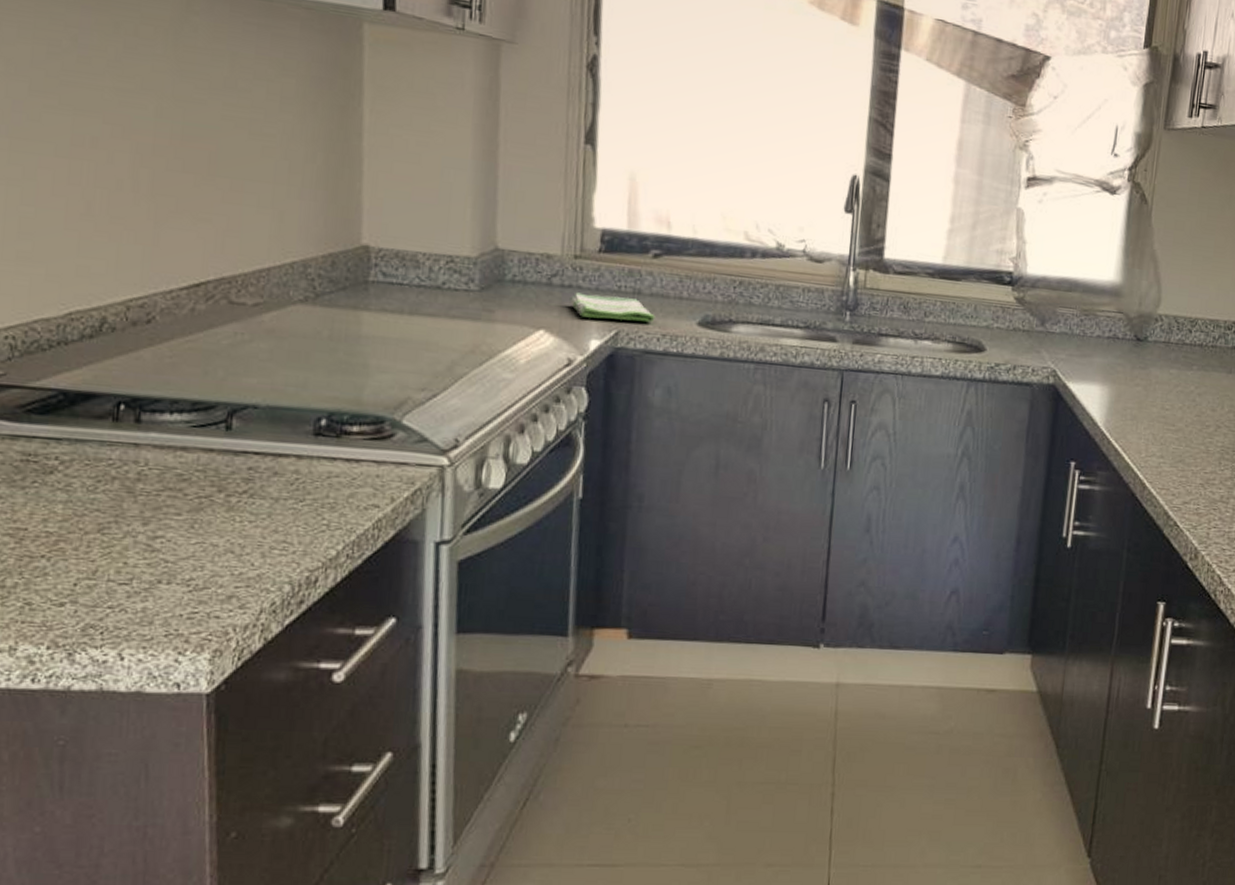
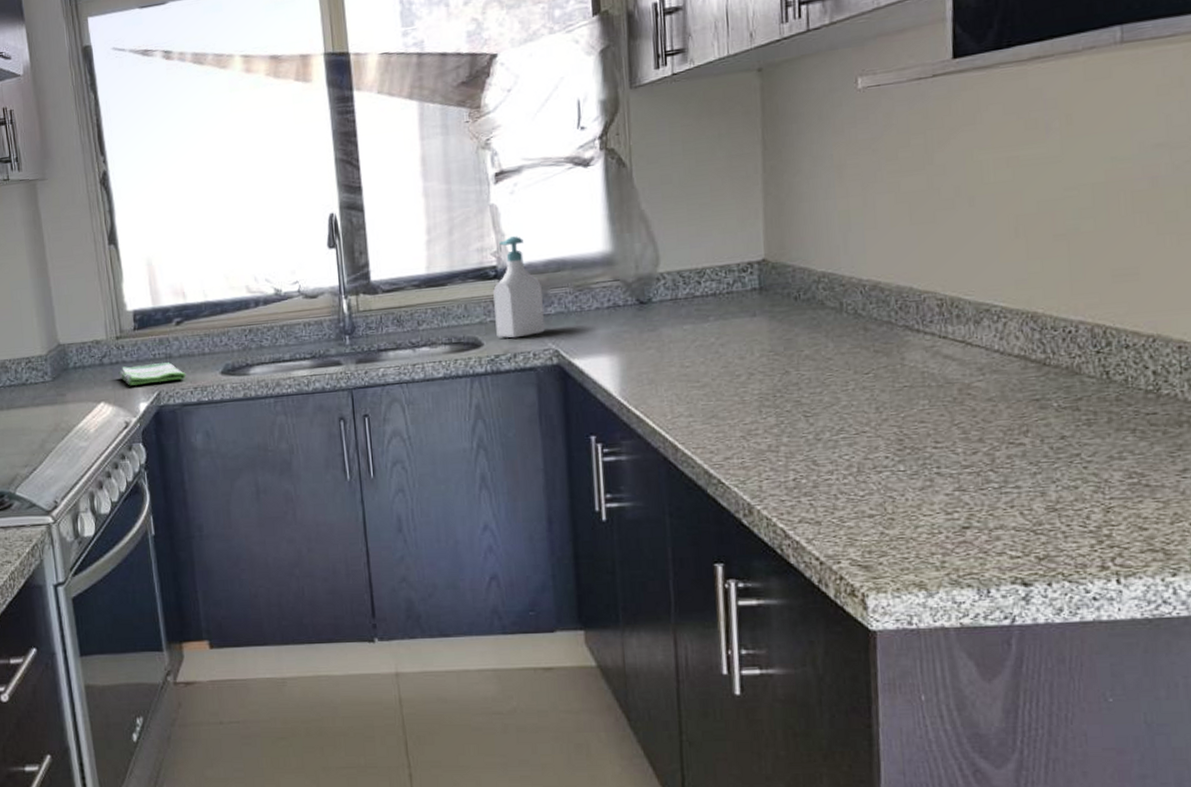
soap bottle: none [1000,246,1052,350] -> present [493,236,545,338]

